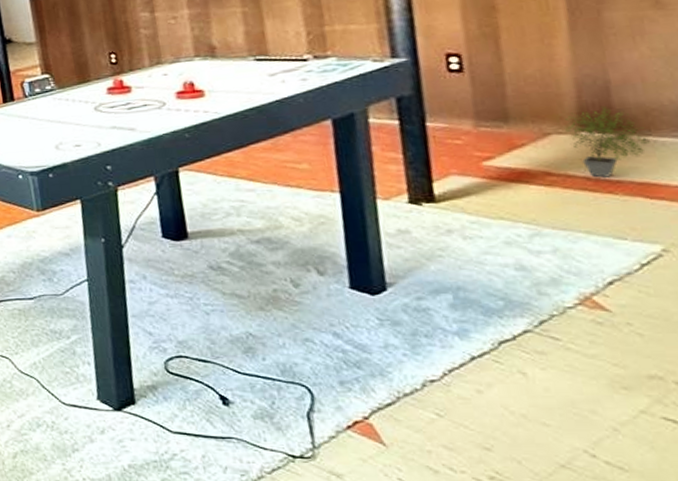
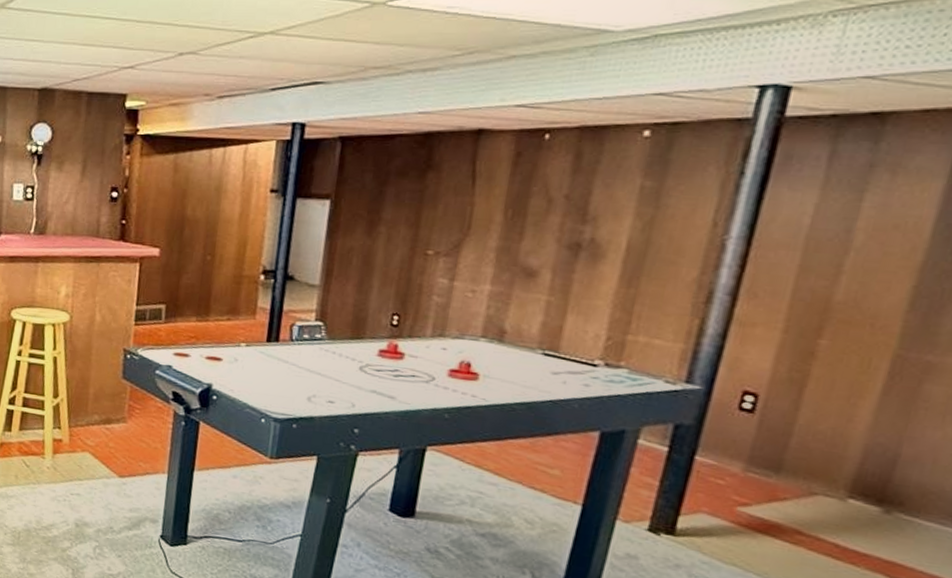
potted plant: present [565,107,650,178] -> none [834,479,916,549]

